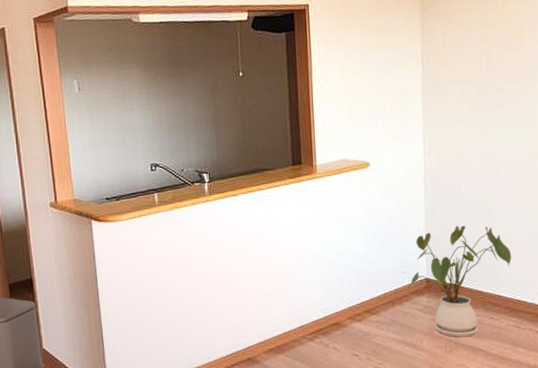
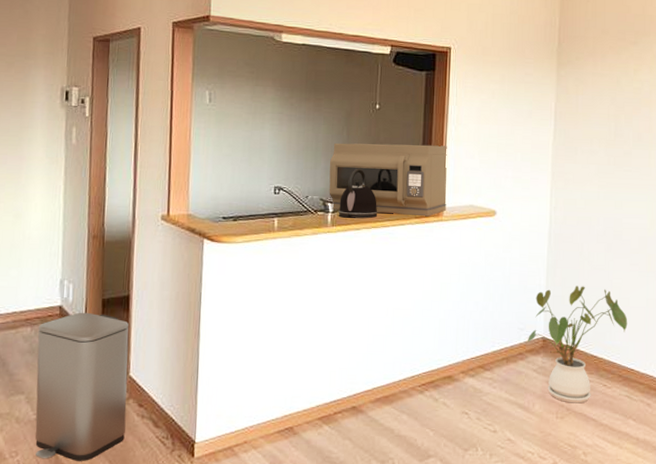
microwave: none [200,104,319,179] -> present [329,143,447,217]
kettle: none [214,137,253,186] -> present [338,168,378,219]

